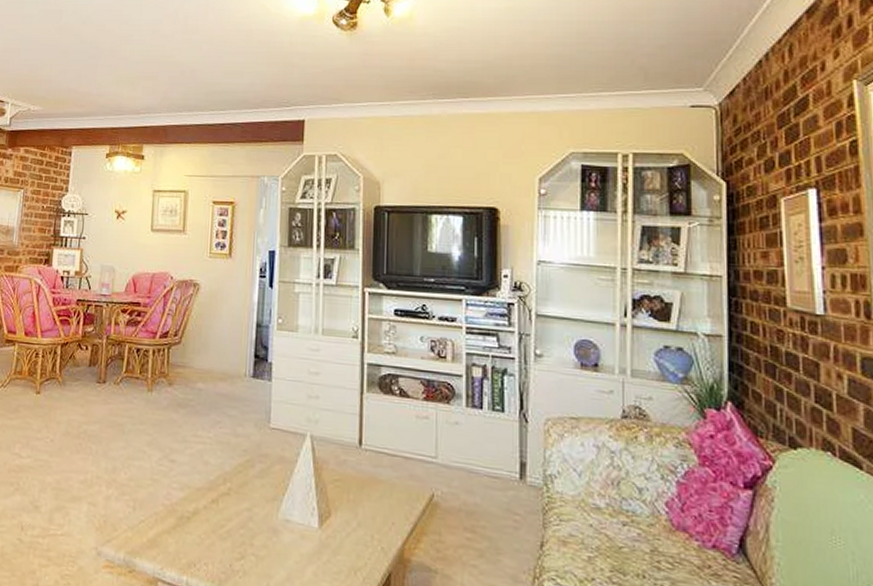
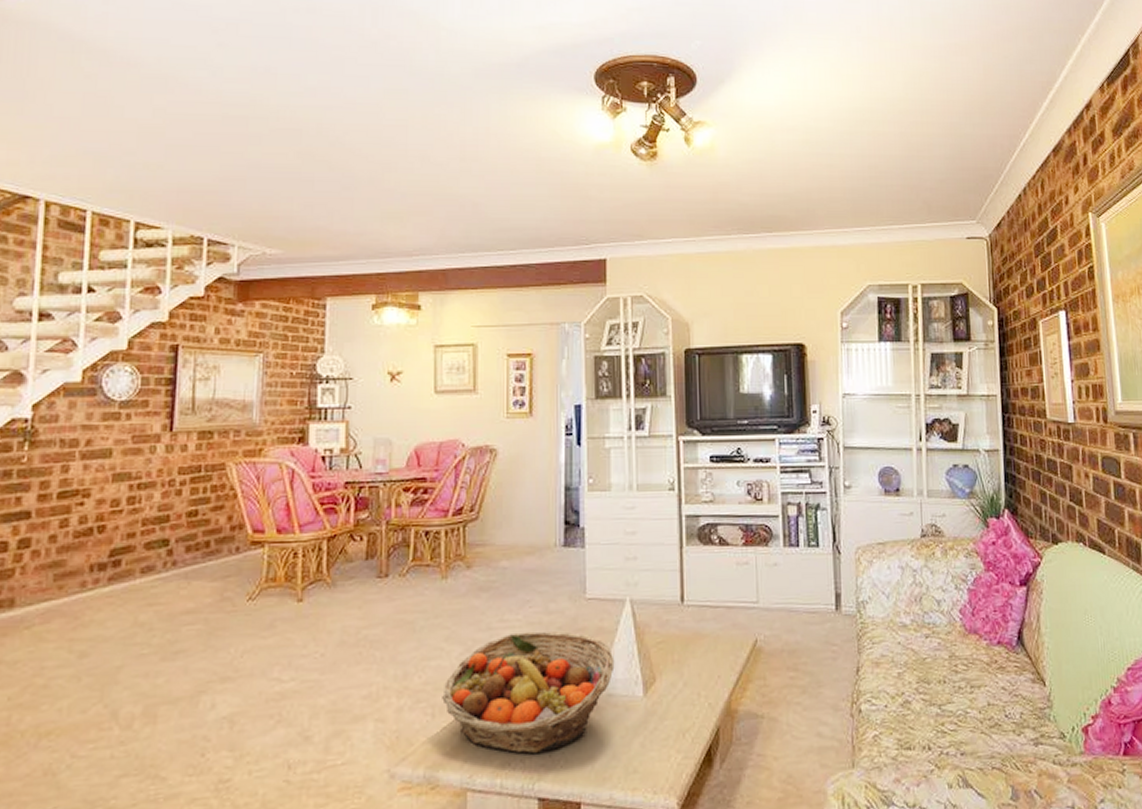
fruit basket: none [142,448,293,561] -> present [442,631,615,754]

